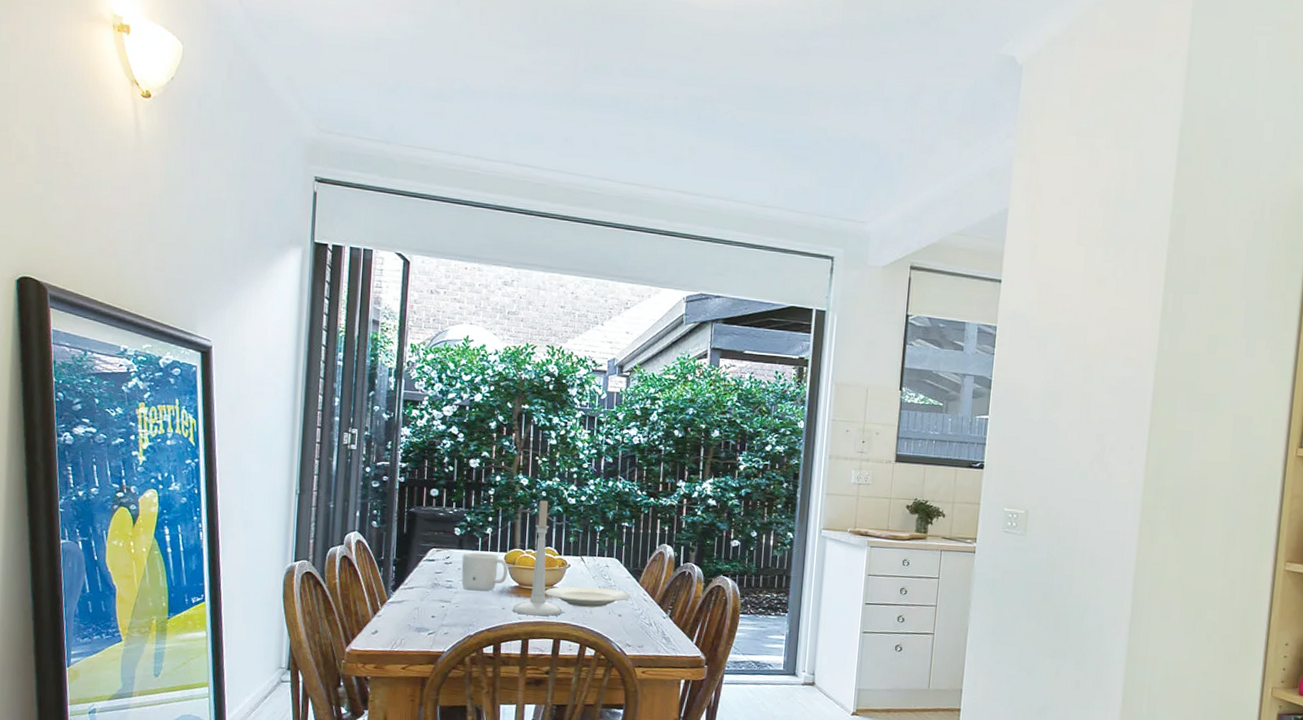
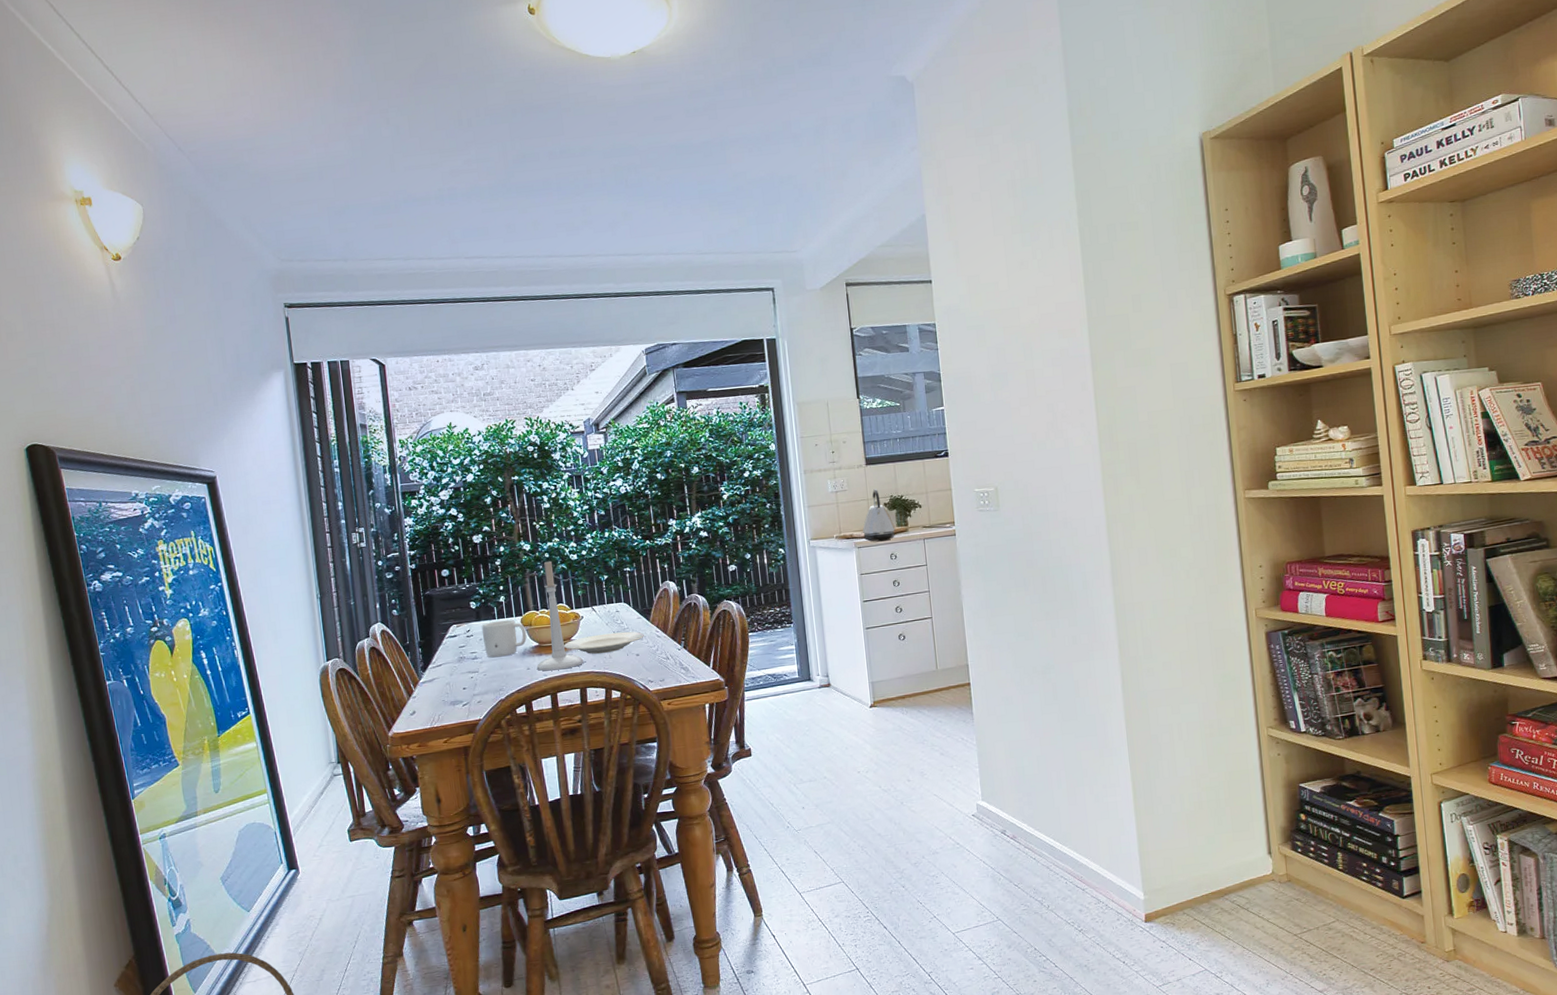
kettle: none [878,487,914,545] -> present [862,488,896,542]

